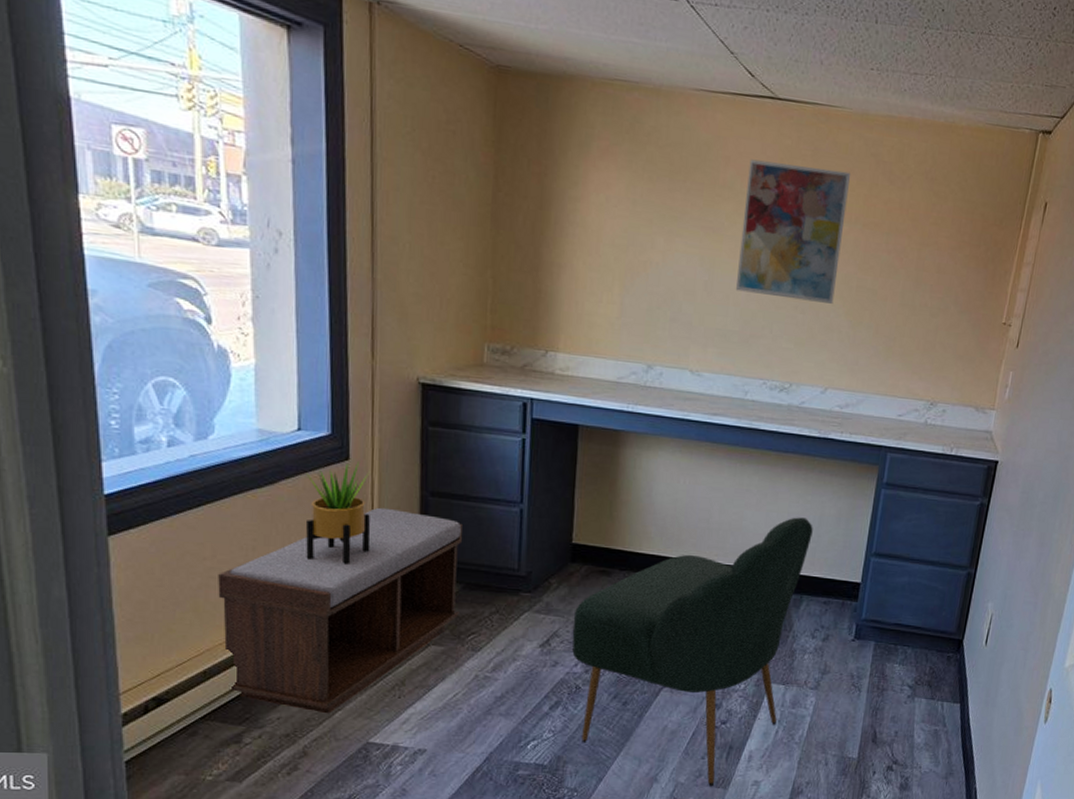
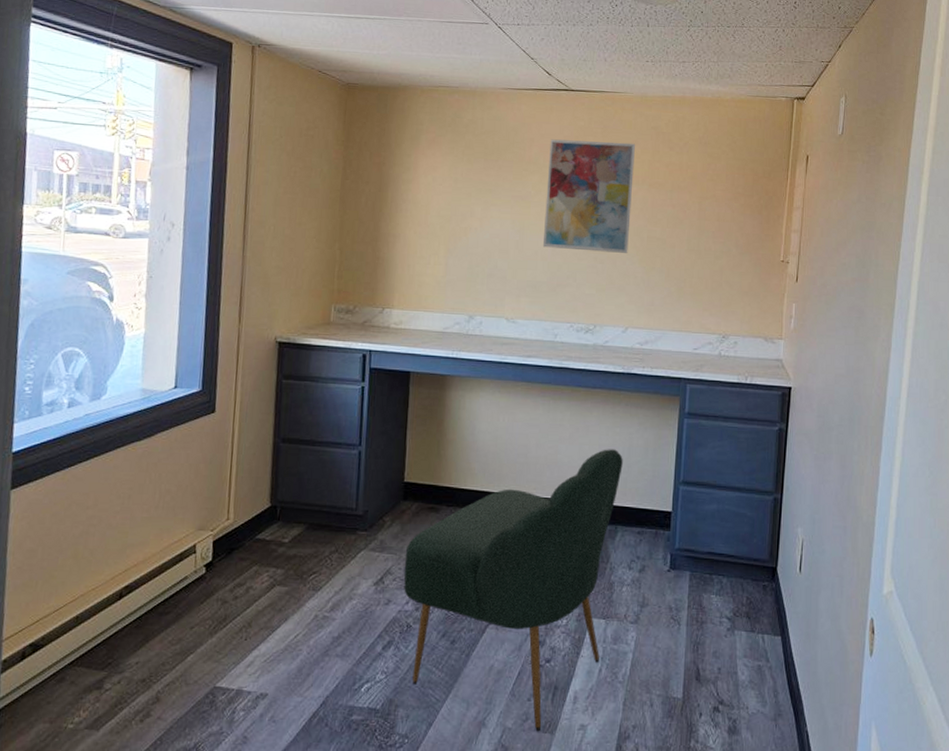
bench: present [218,507,463,714] -> none [95,454,308,658]
potted plant: present [306,462,371,564] -> none [172,414,231,509]

